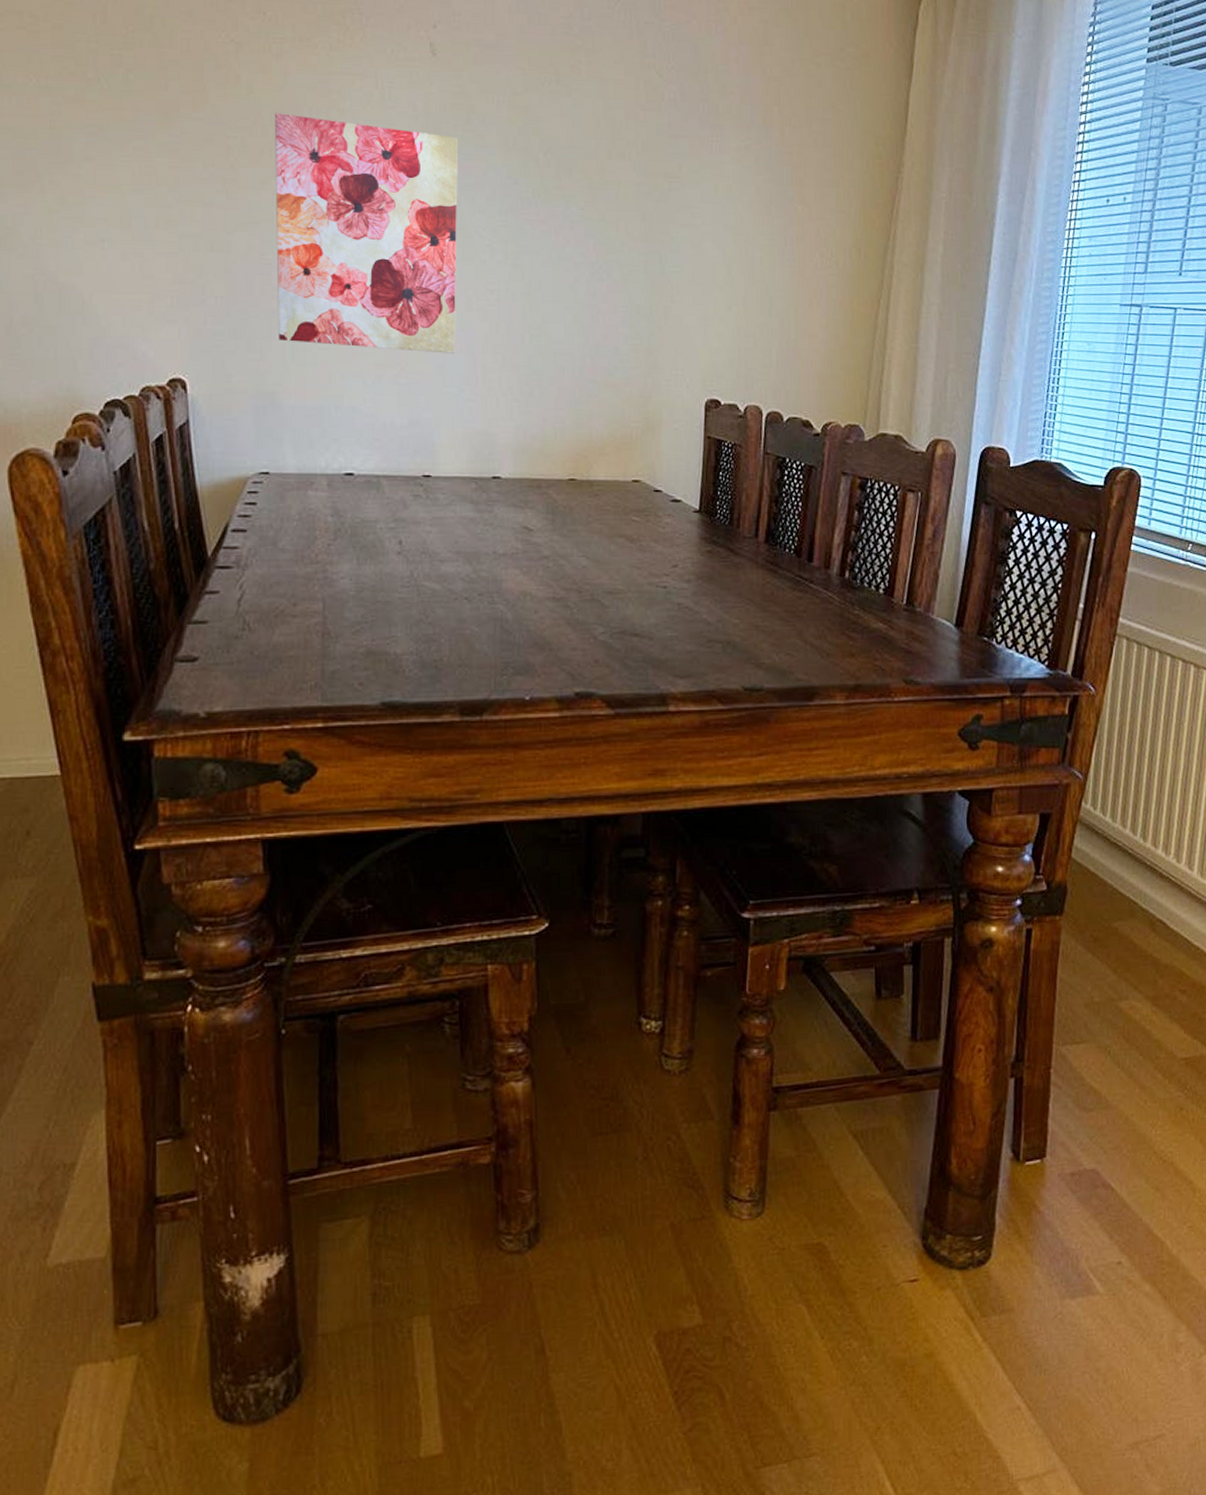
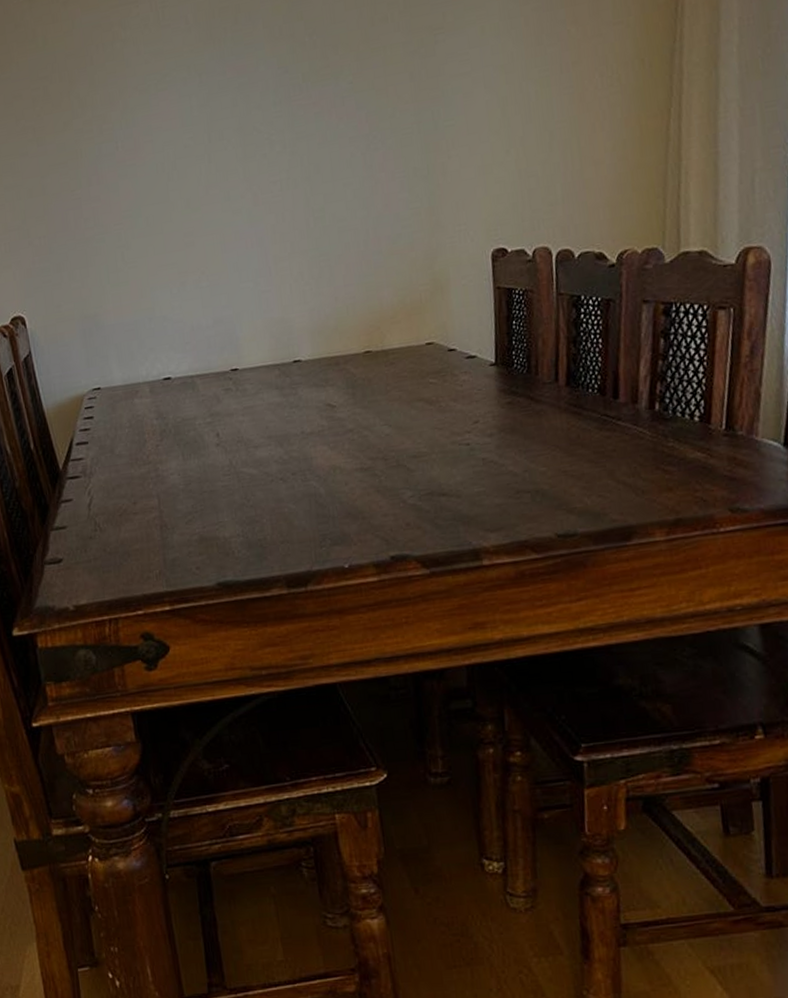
wall art: present [275,113,458,354] -> none [68,39,247,267]

